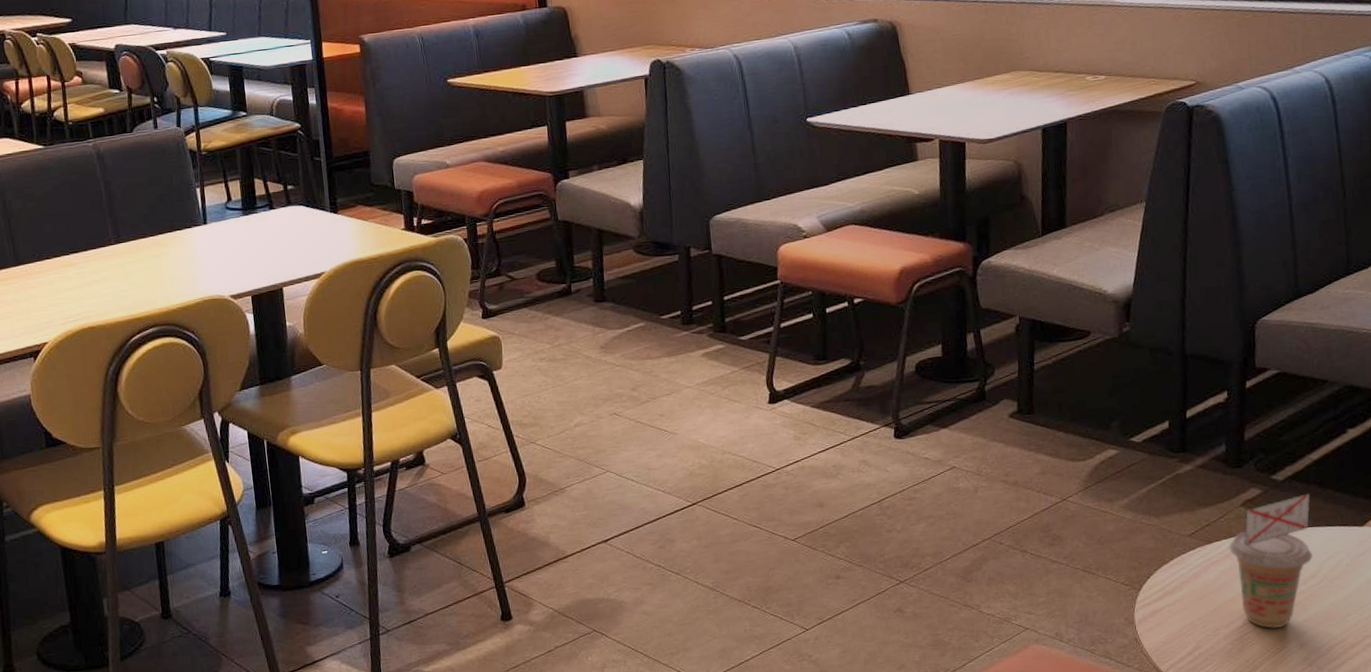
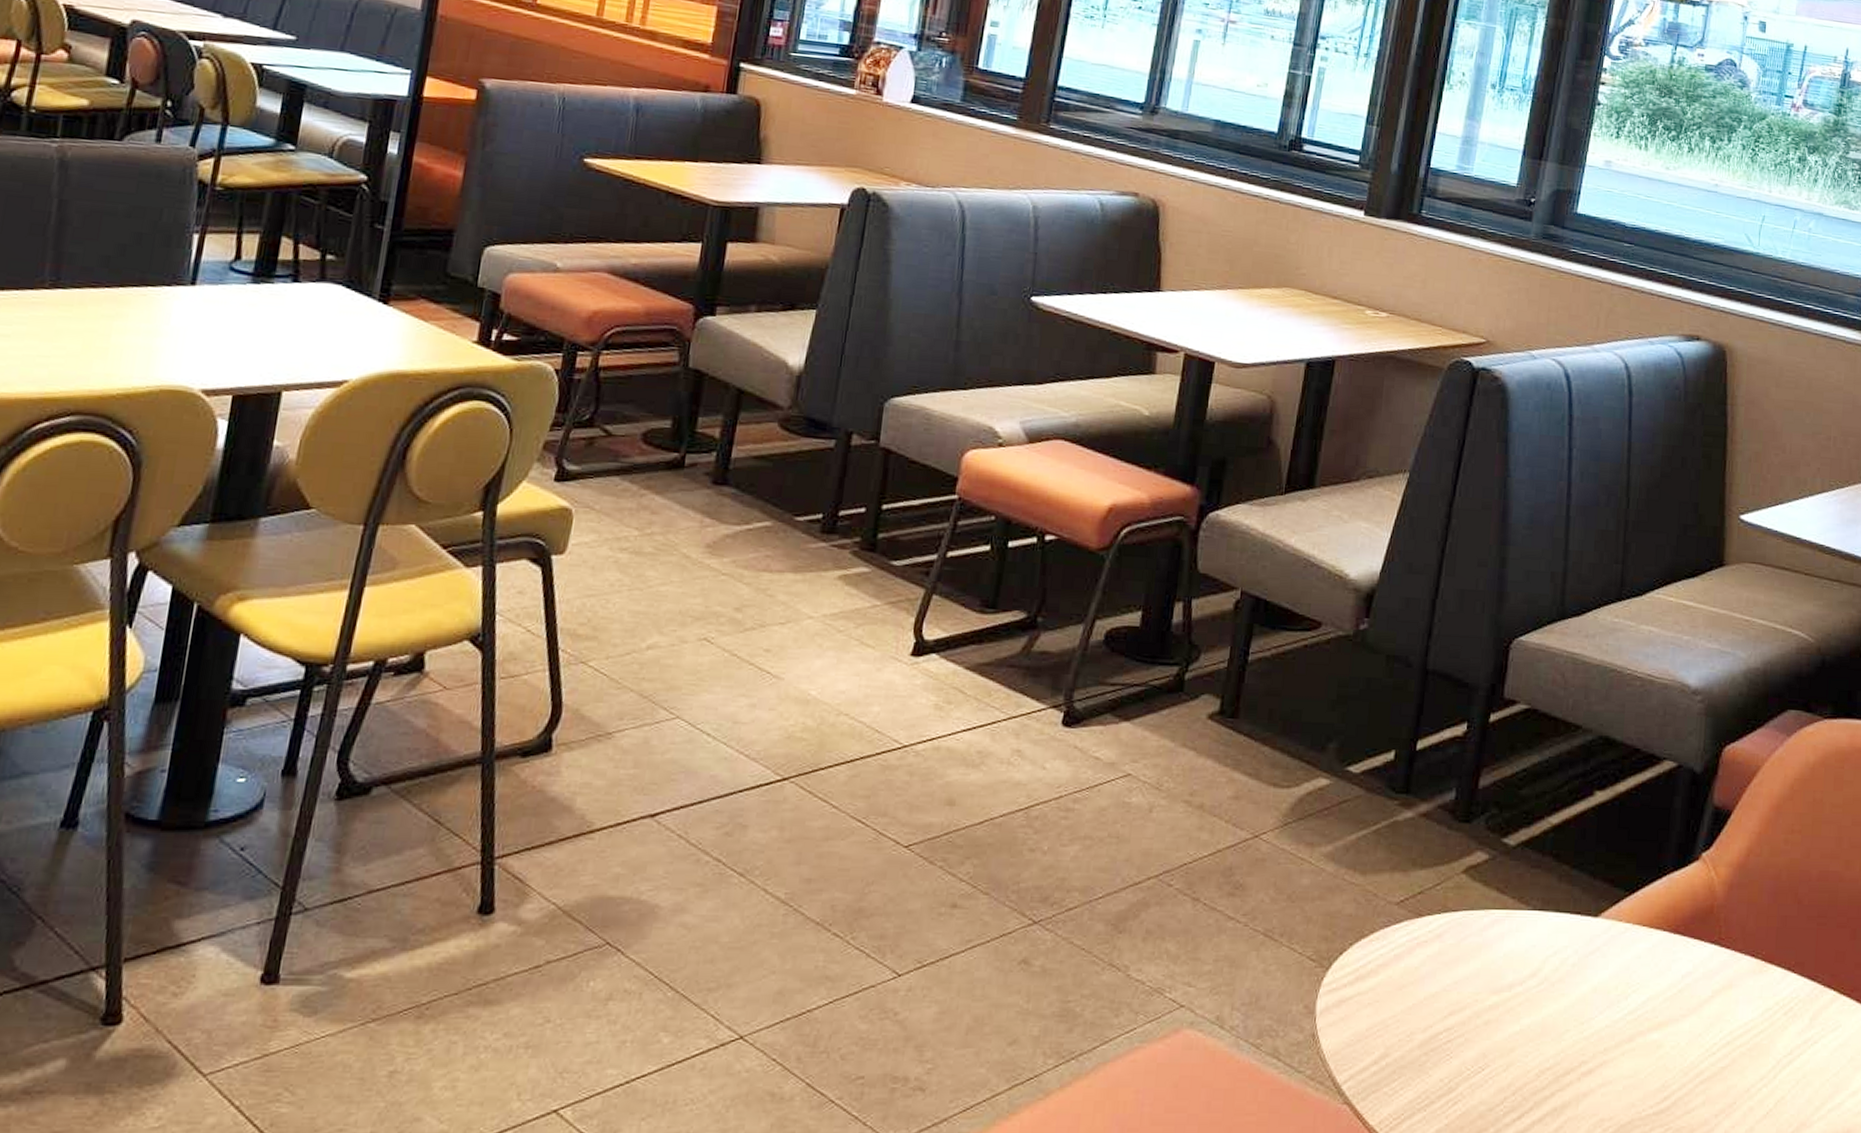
beverage cup: present [1228,493,1313,629] -> none [1440,866,1544,1041]

